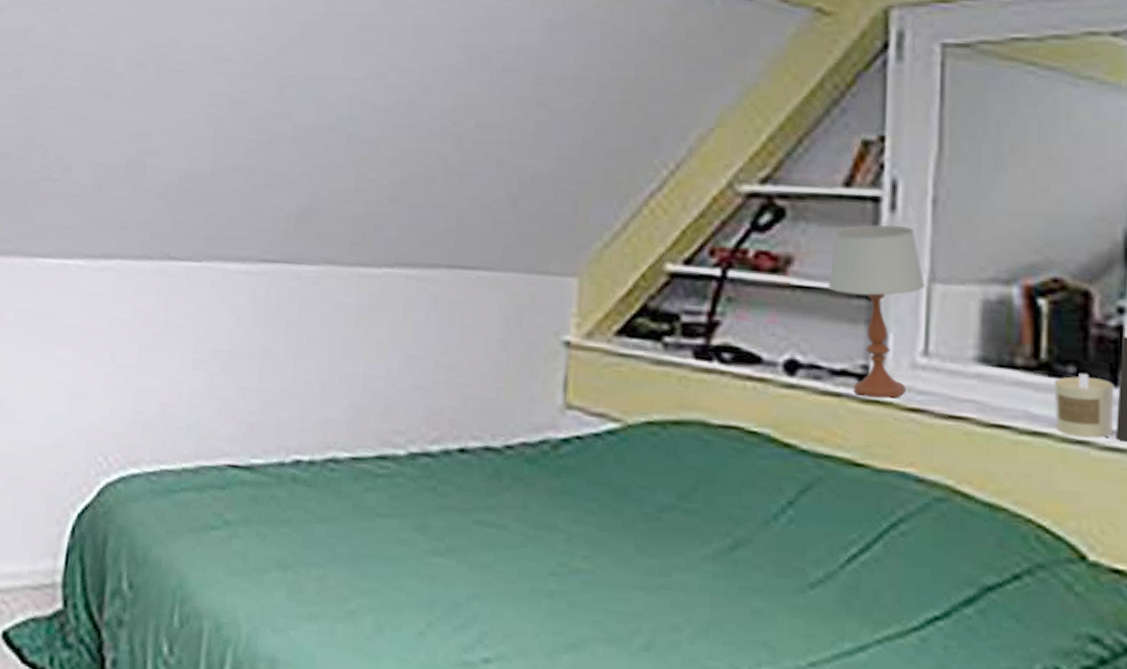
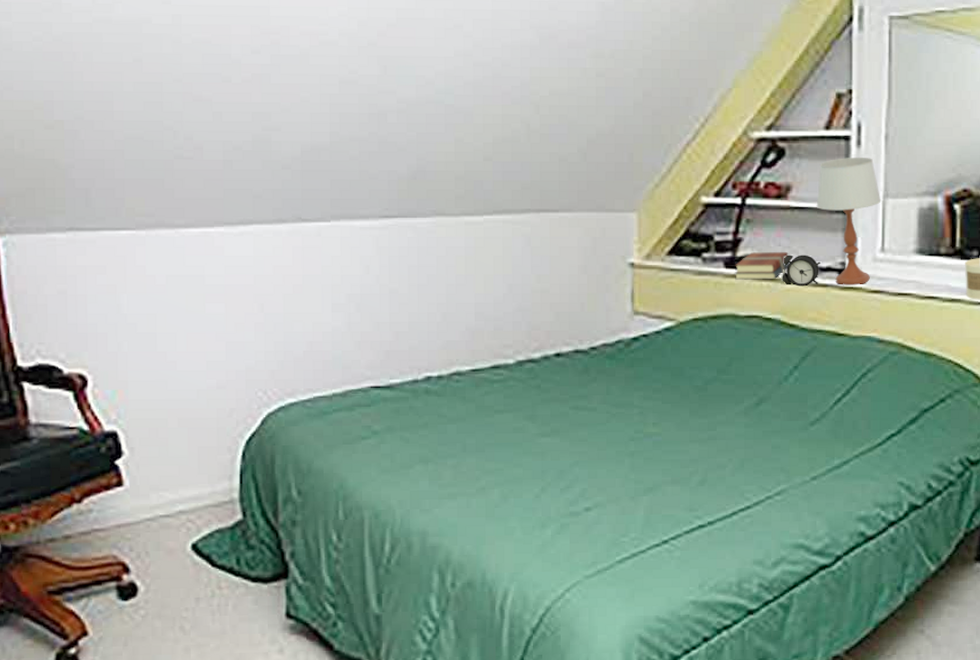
books: none [706,341,789,381] -> present [734,252,791,280]
alarm clock: none [773,348,832,394] -> present [781,254,820,287]

